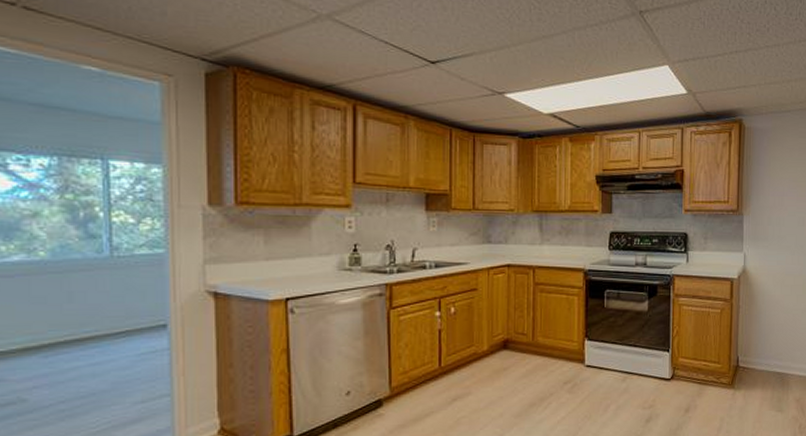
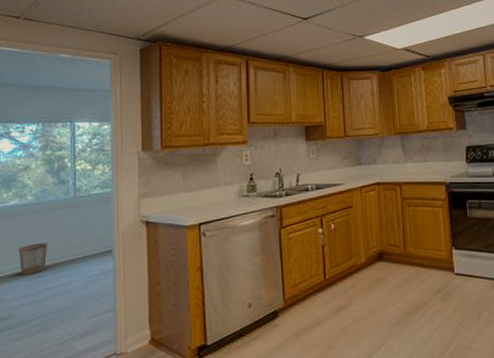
wastebasket: none [27,312,73,350] -> present [18,243,48,275]

